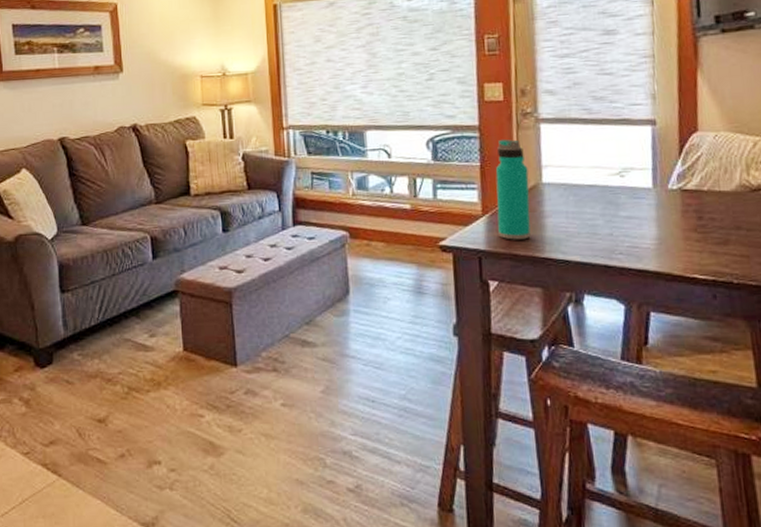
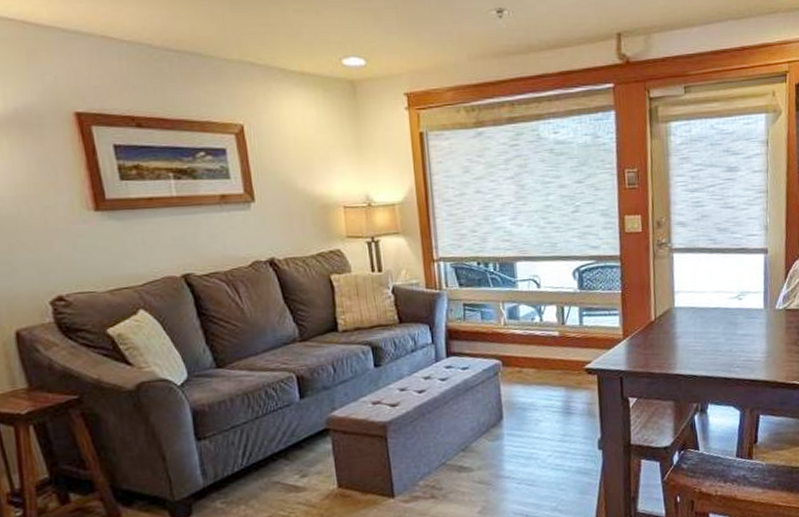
water bottle: present [495,139,531,240] -> none [634,267,665,360]

